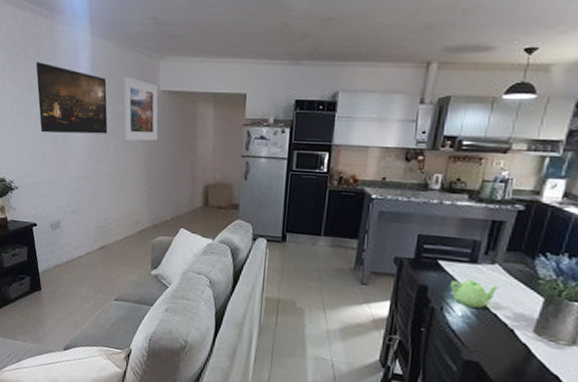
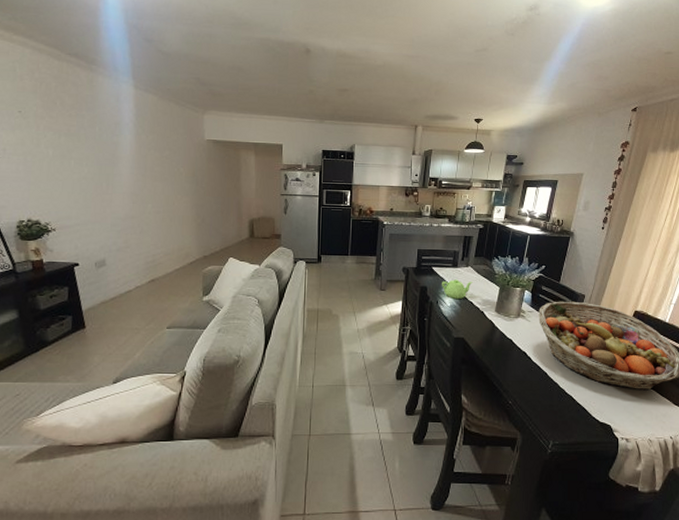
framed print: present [36,62,108,134] -> none [74,110,155,177]
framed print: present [123,76,159,141] -> none [168,126,205,183]

